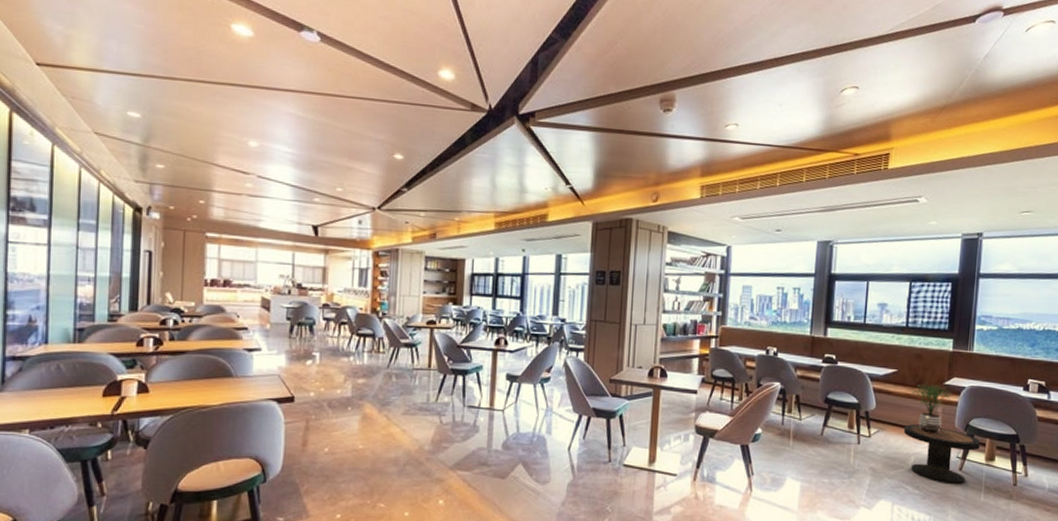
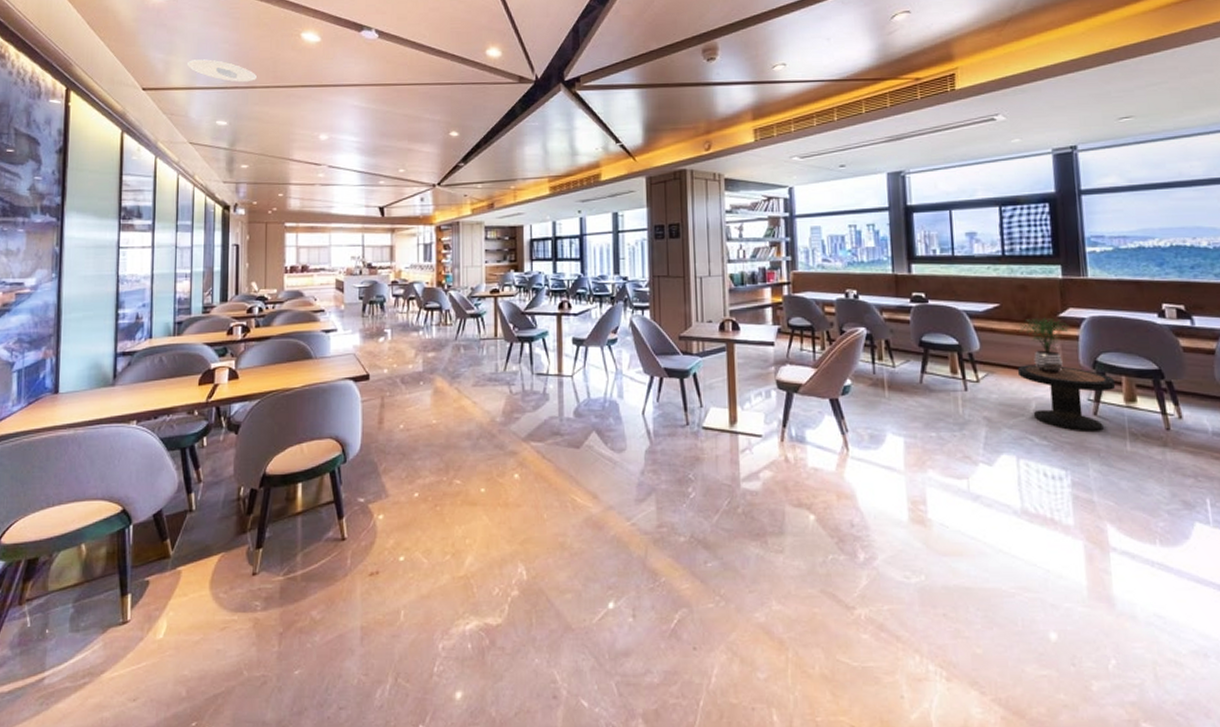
recessed light: none [93,37,178,72] -> present [188,59,258,83]

